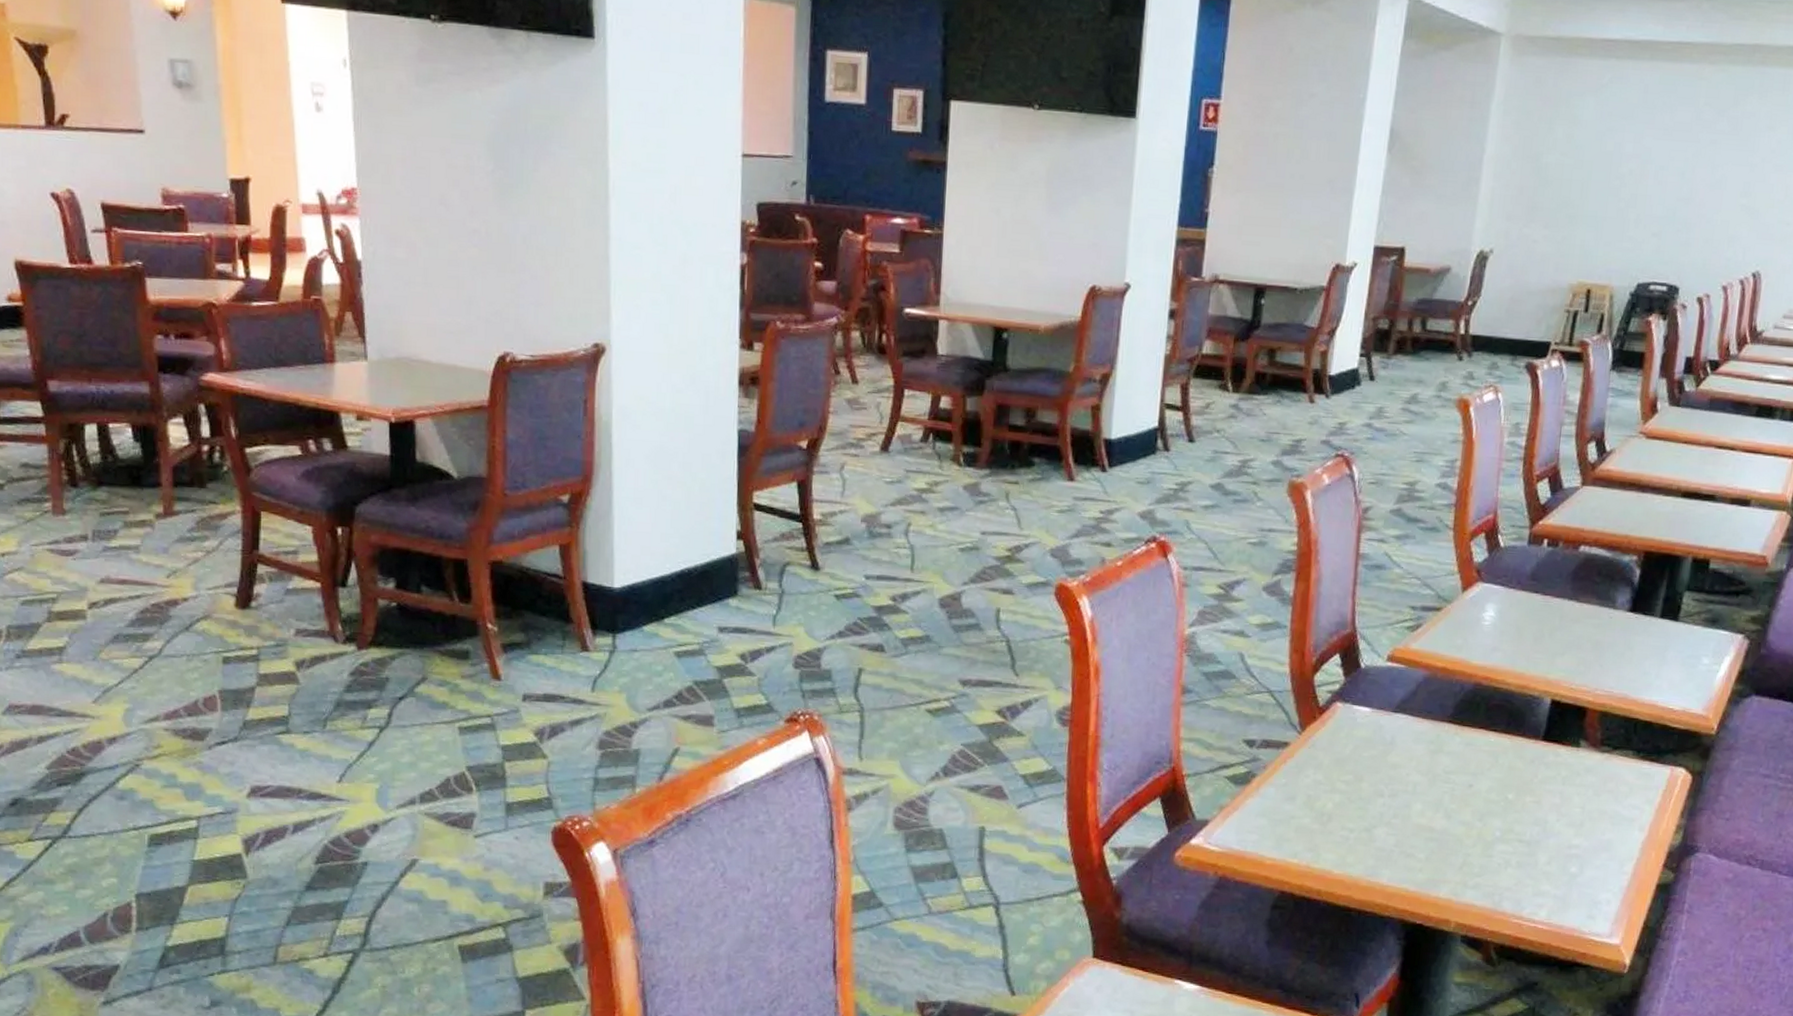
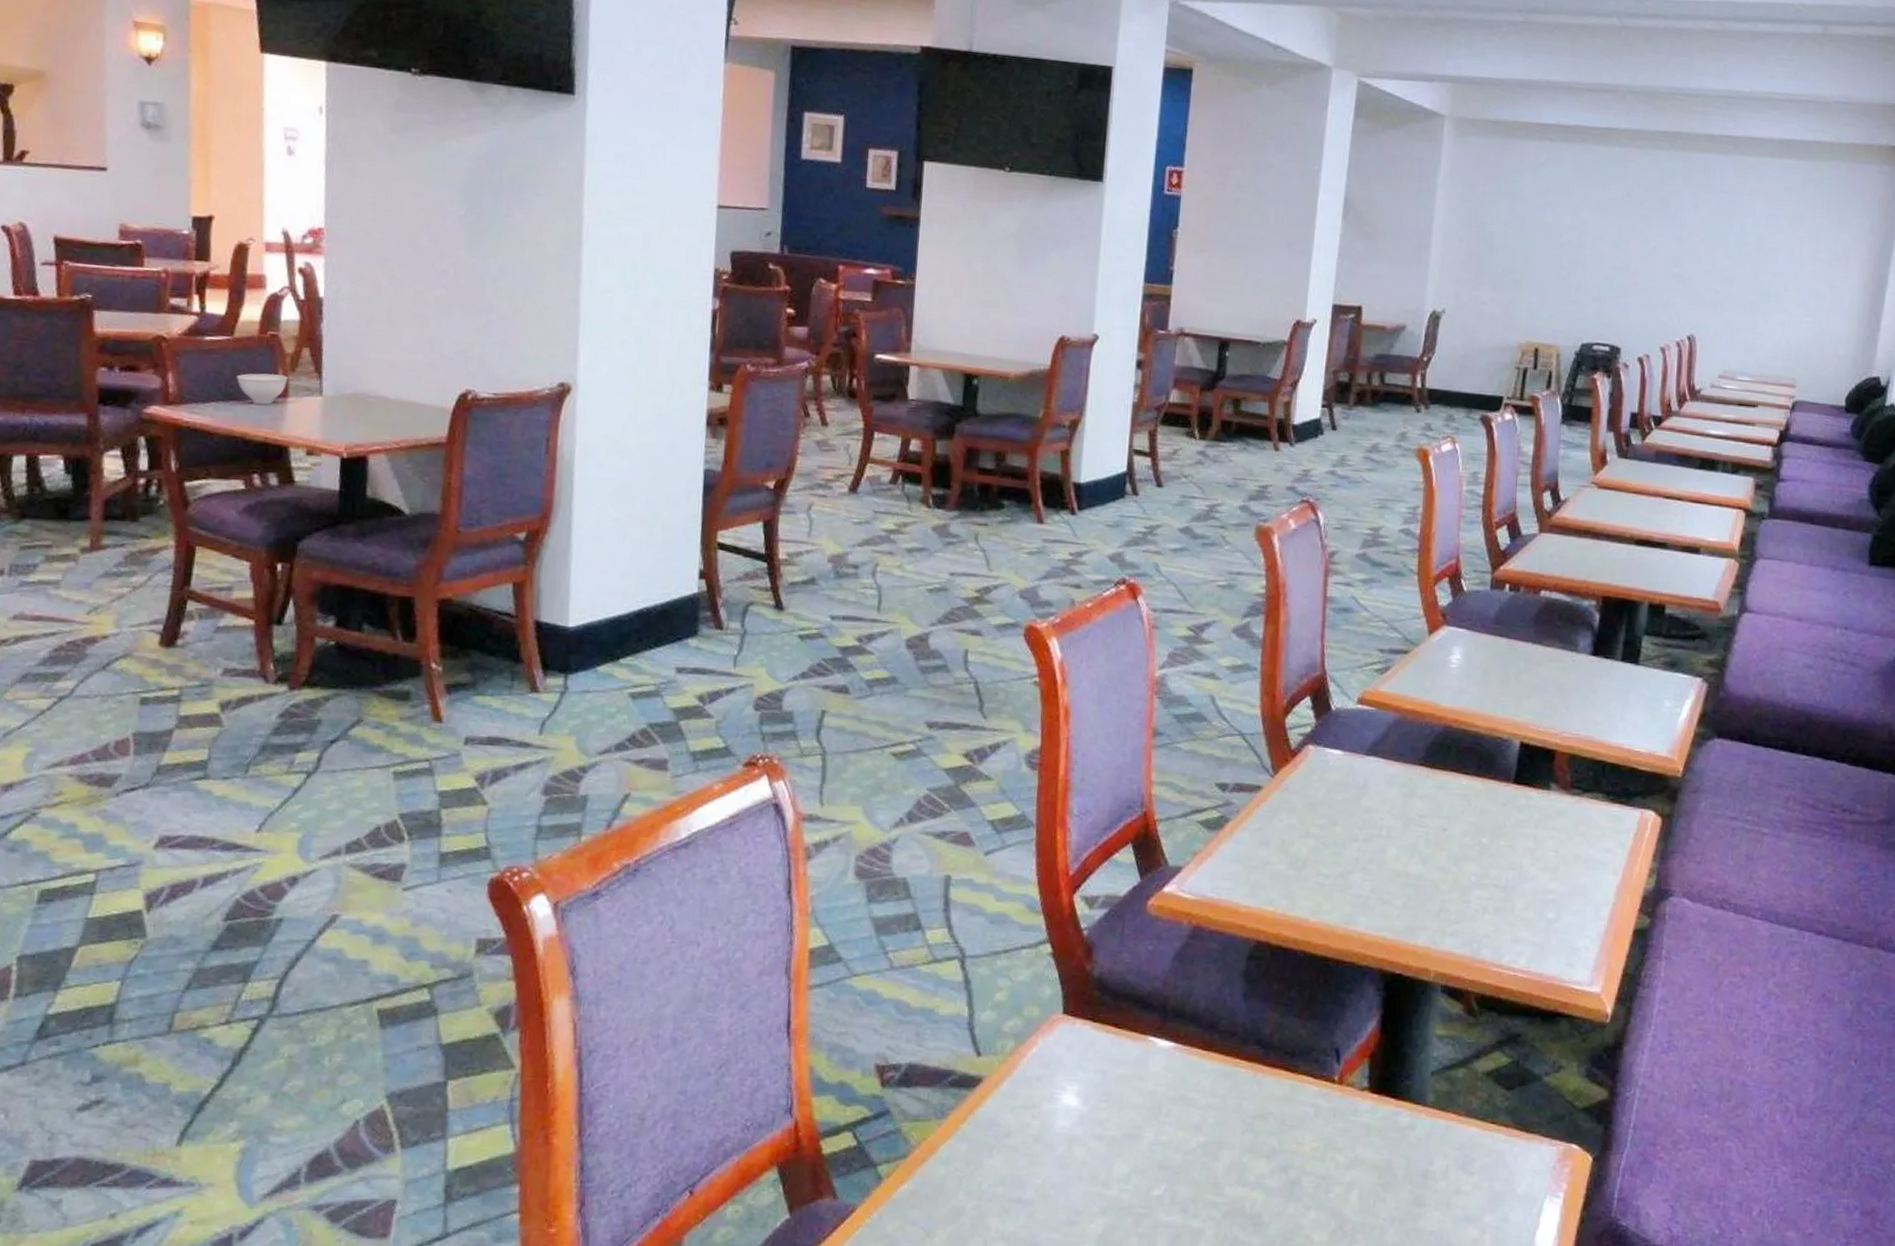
bowl: none [284,338,334,371] -> present [236,373,288,405]

